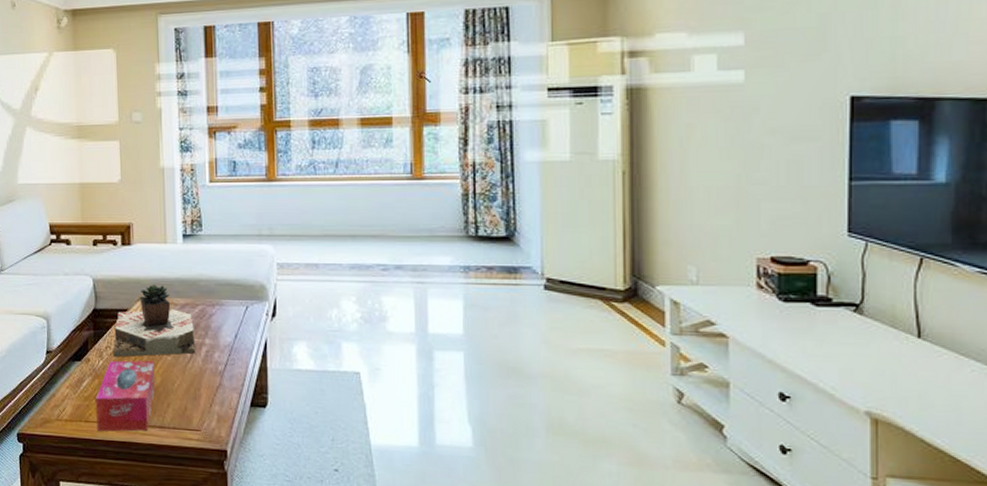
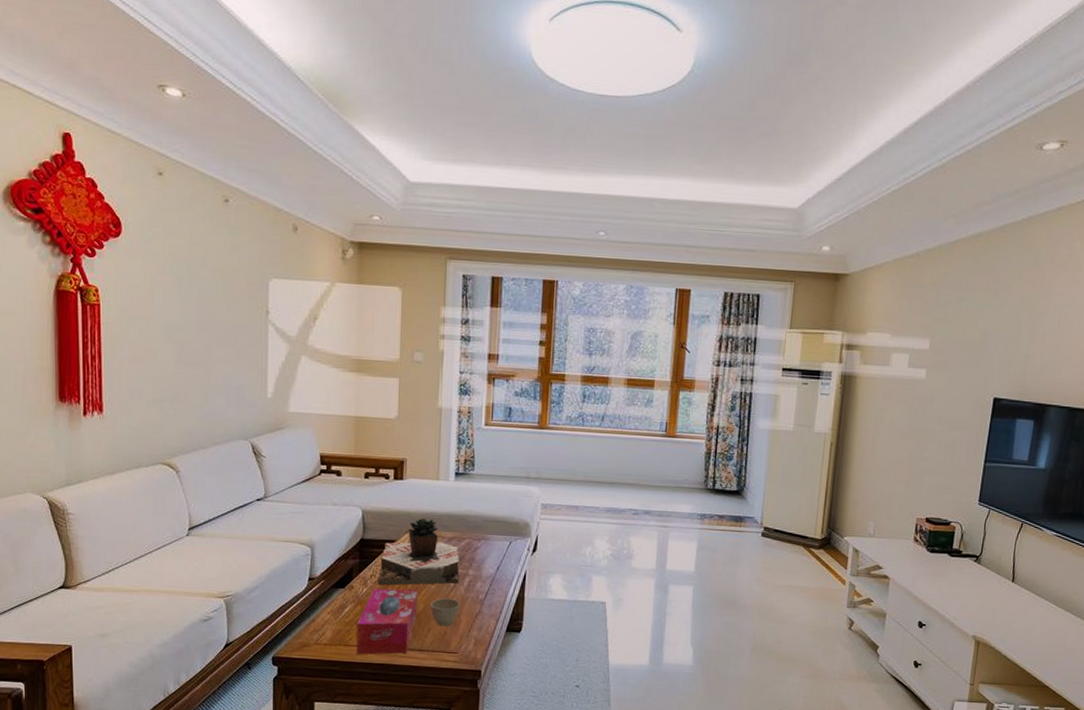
cup: none [168,370,199,401] -> present [431,598,460,627]

